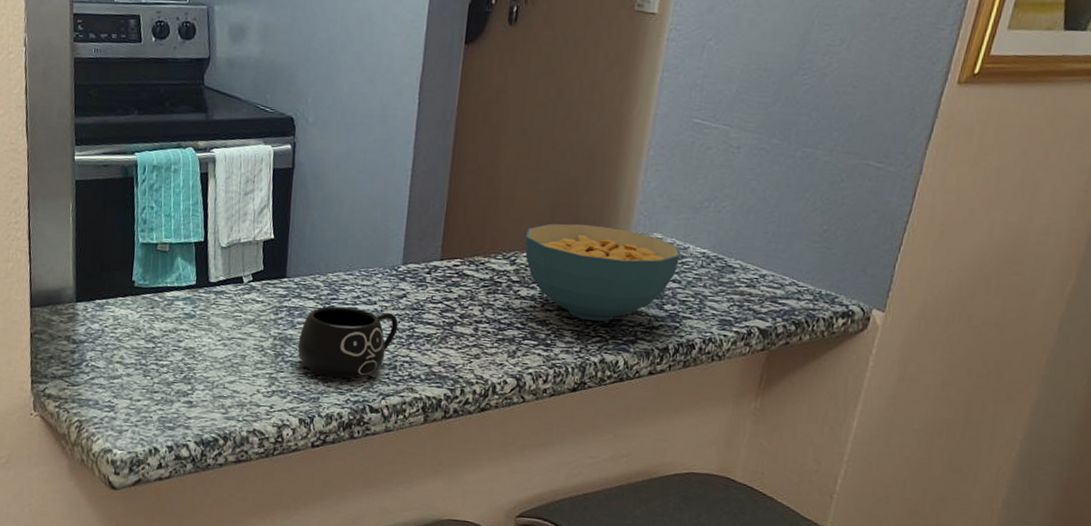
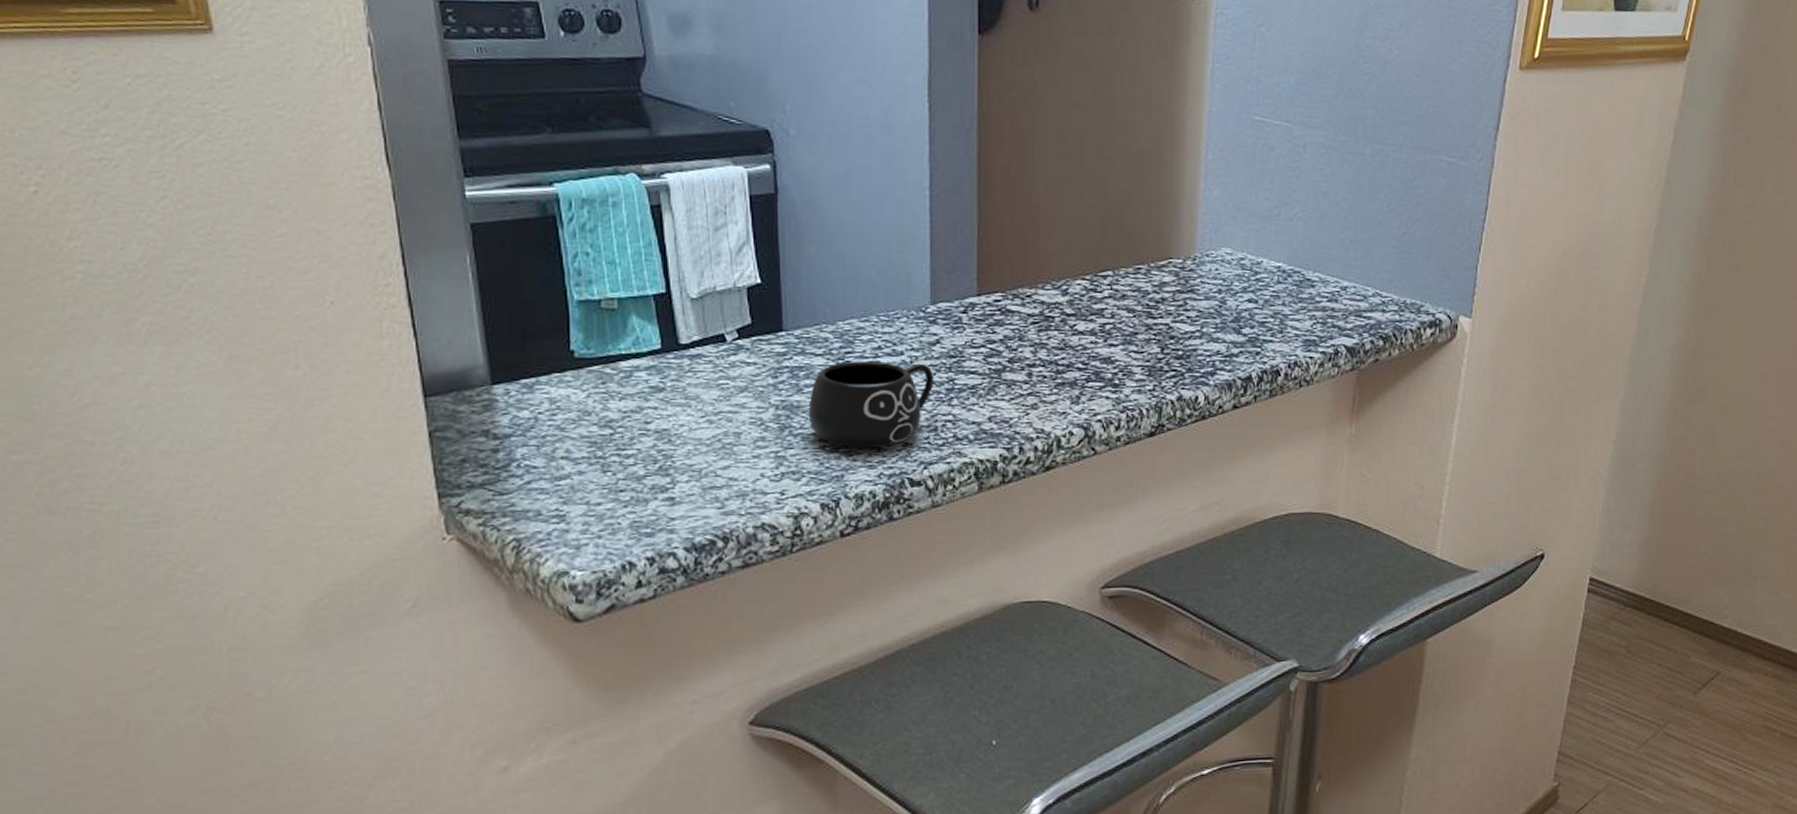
cereal bowl: present [525,223,681,322] -> none [1076,242,1255,353]

